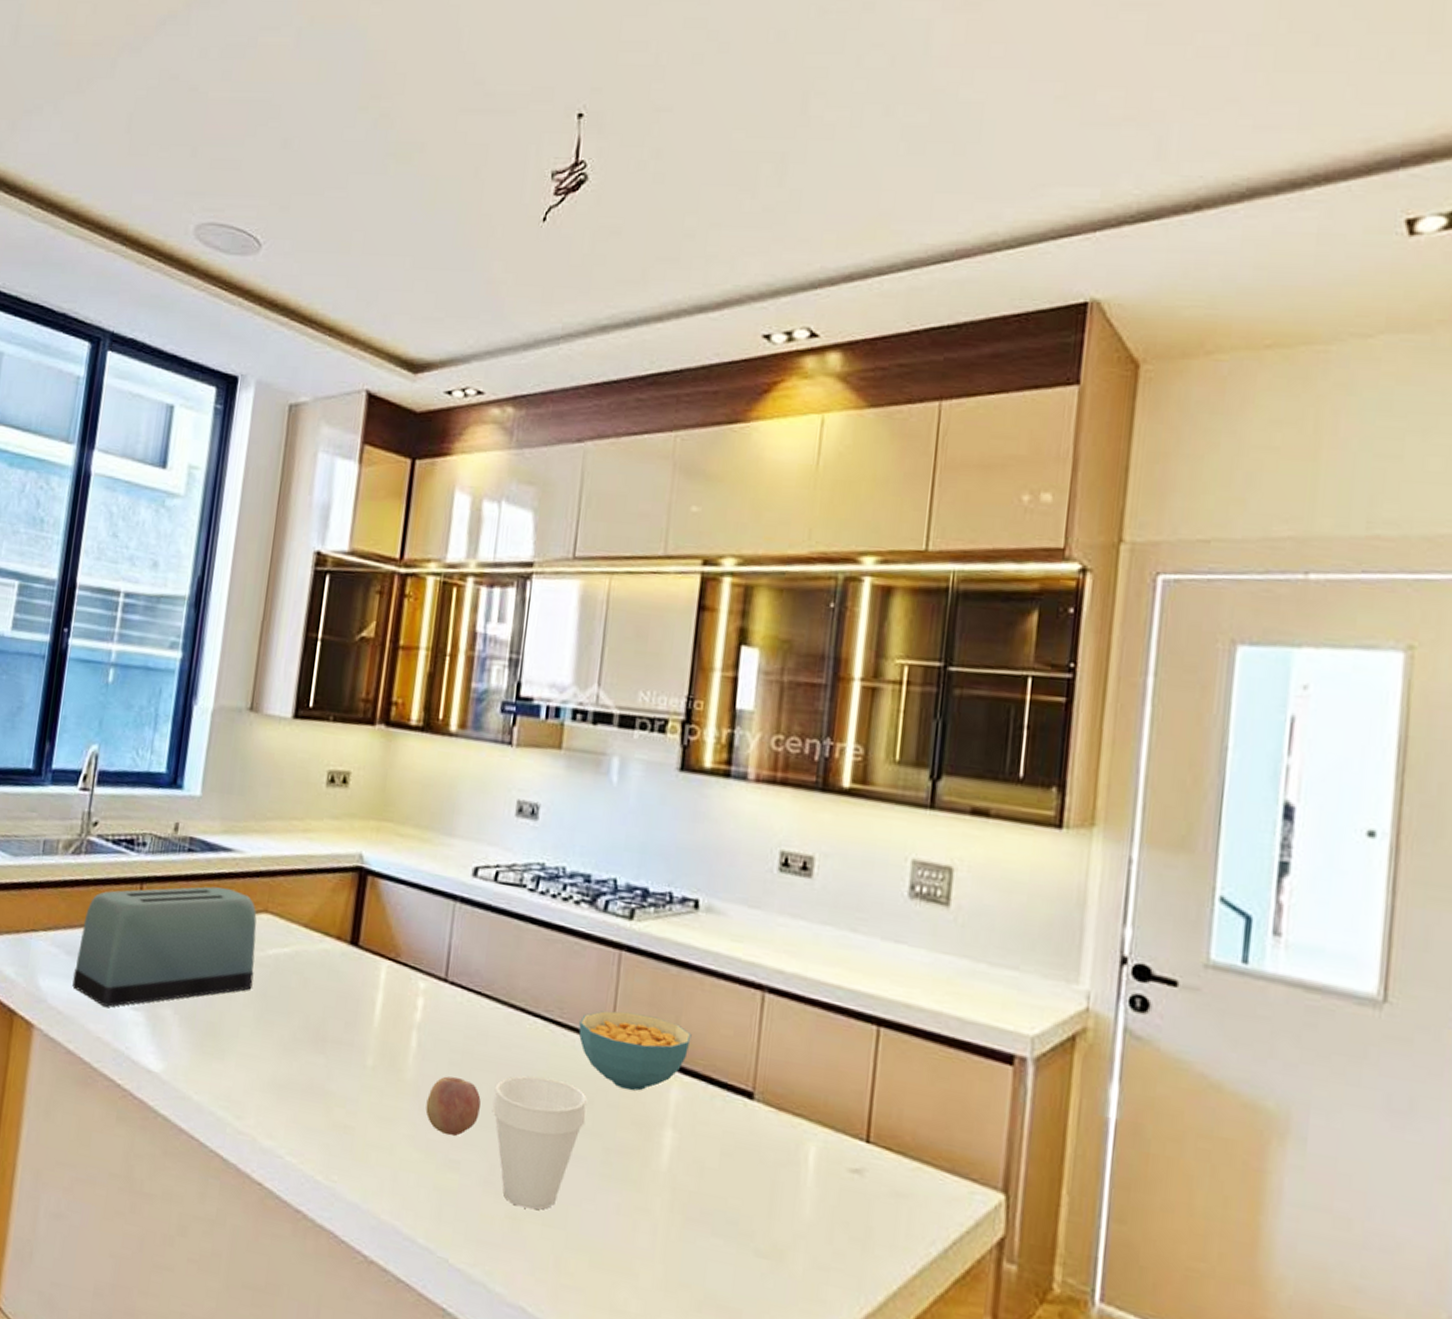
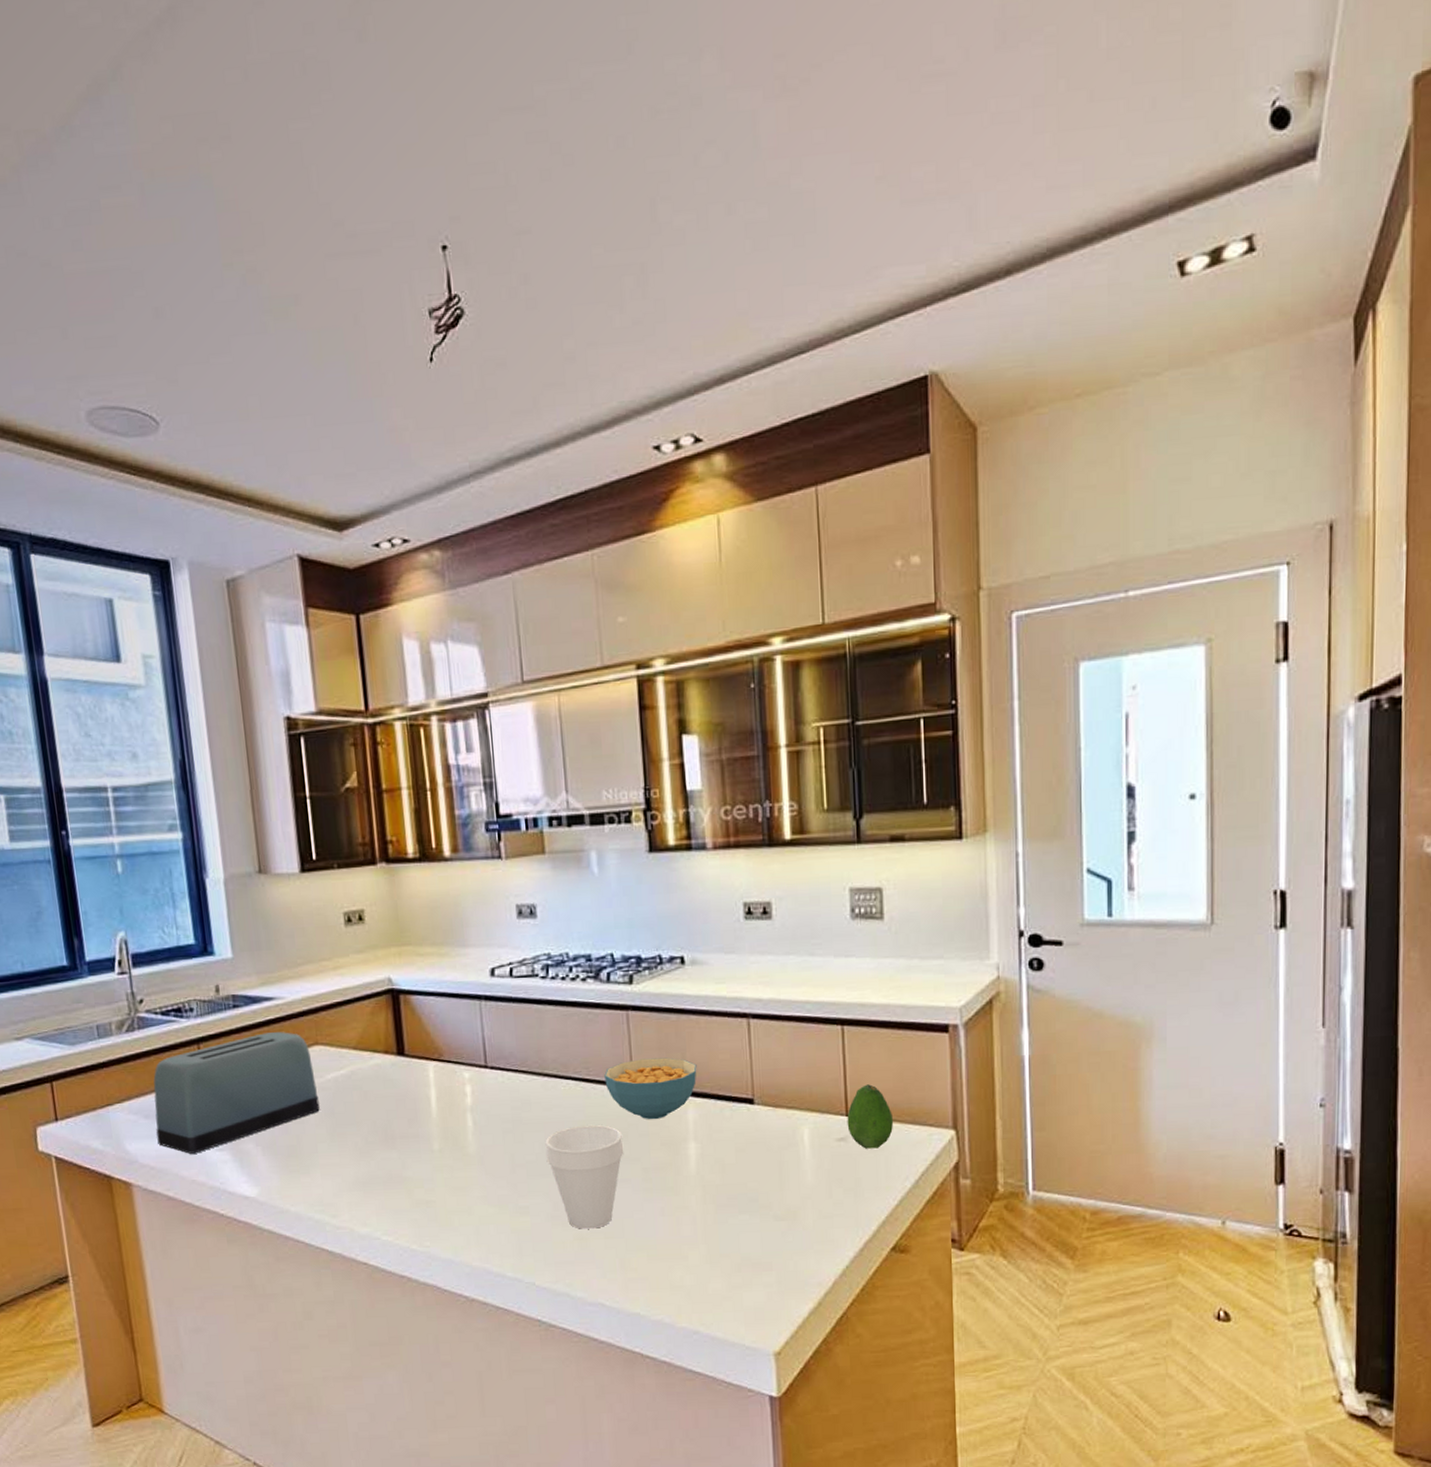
fruit: present [425,1076,481,1136] -> none [490,1142,537,1189]
fruit: none [865,1107,927,1194] -> present [847,1084,894,1149]

